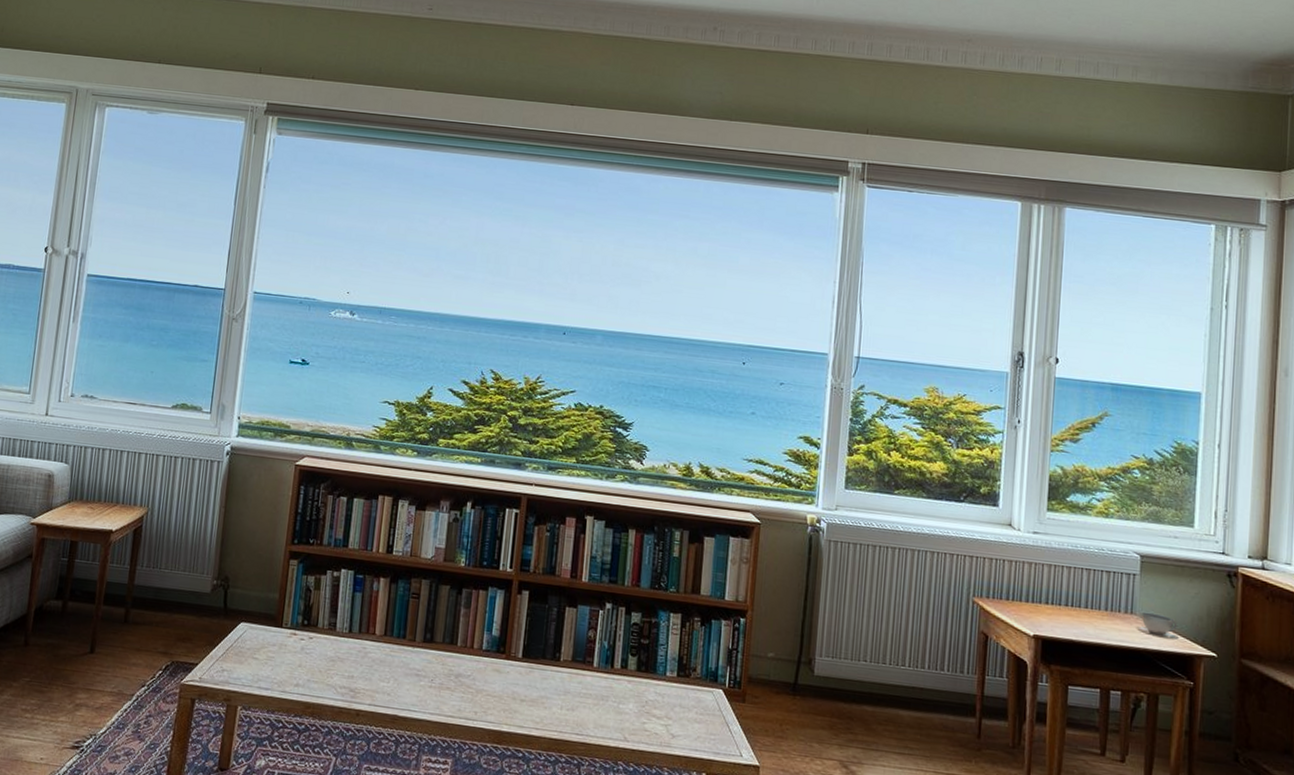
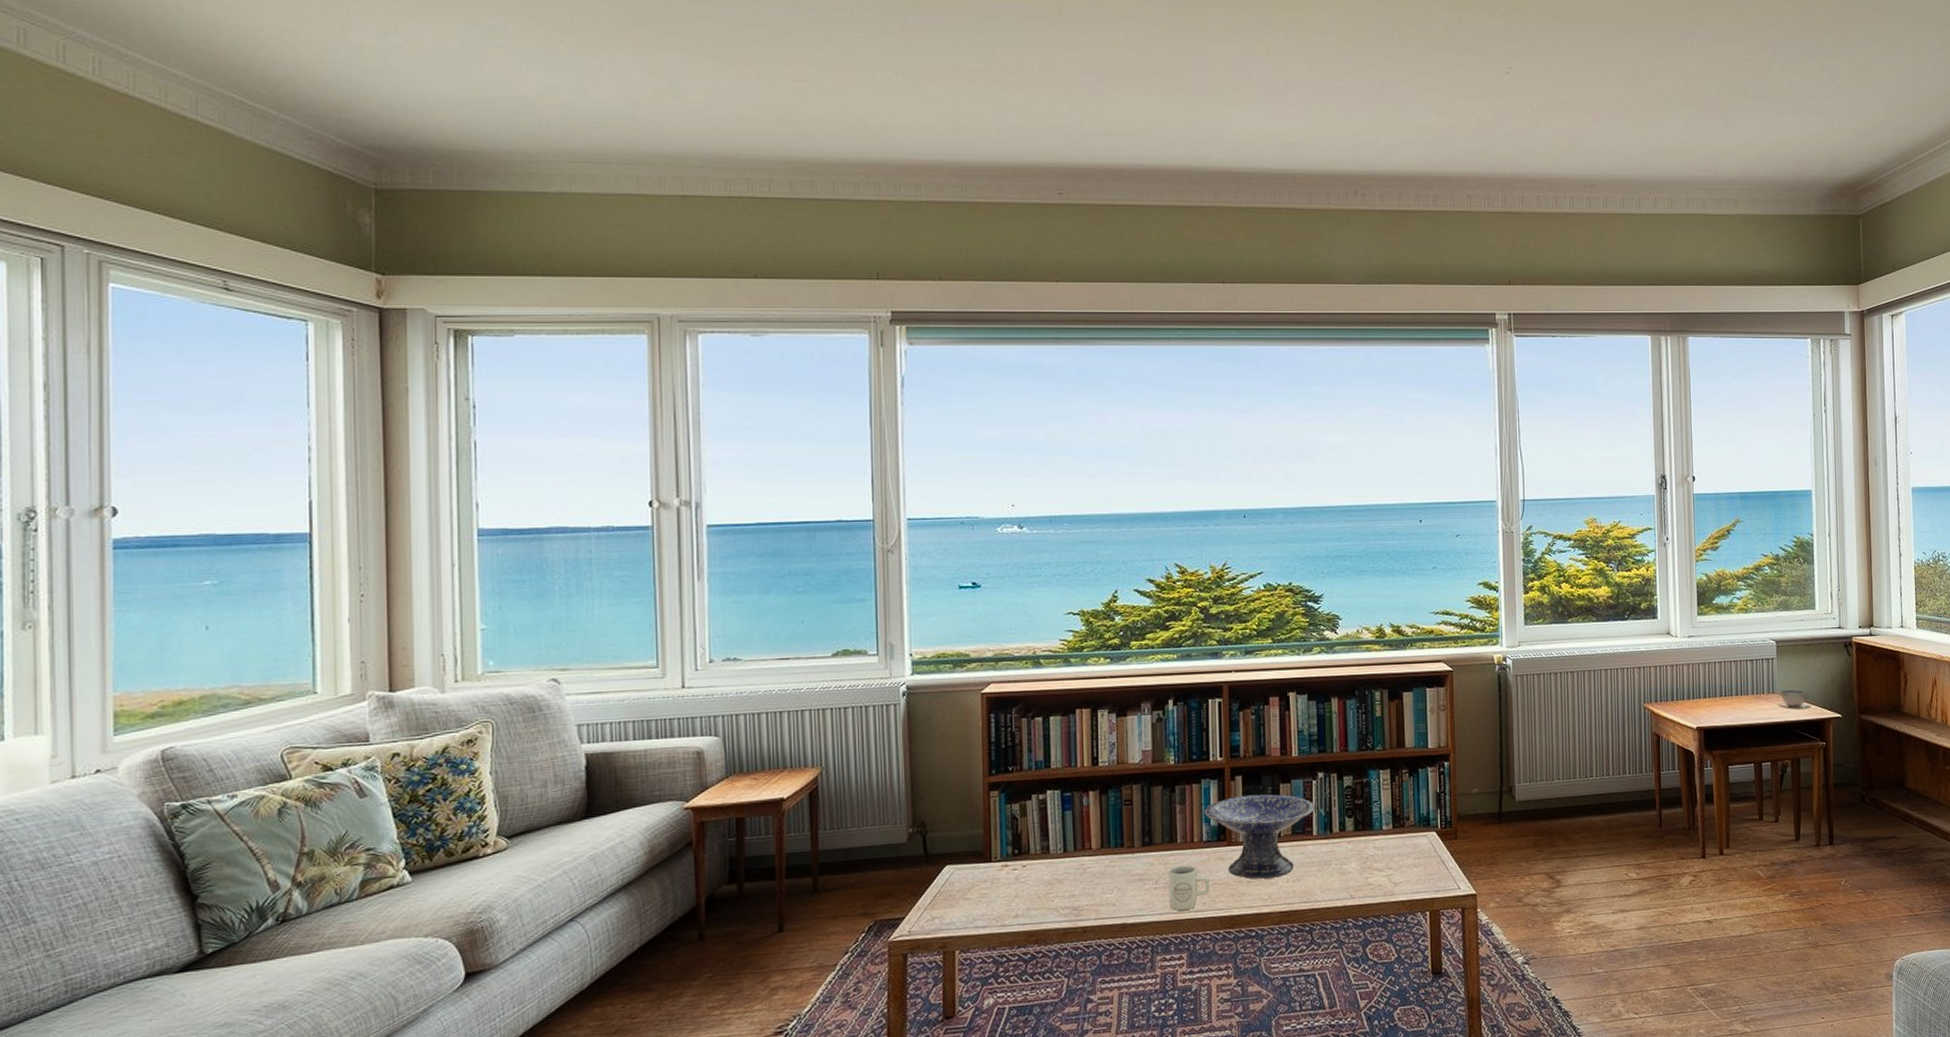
mug: none [441,668,484,716] -> present [1168,865,1210,911]
decorative bowl: none [487,610,599,702] -> present [1204,794,1315,880]

